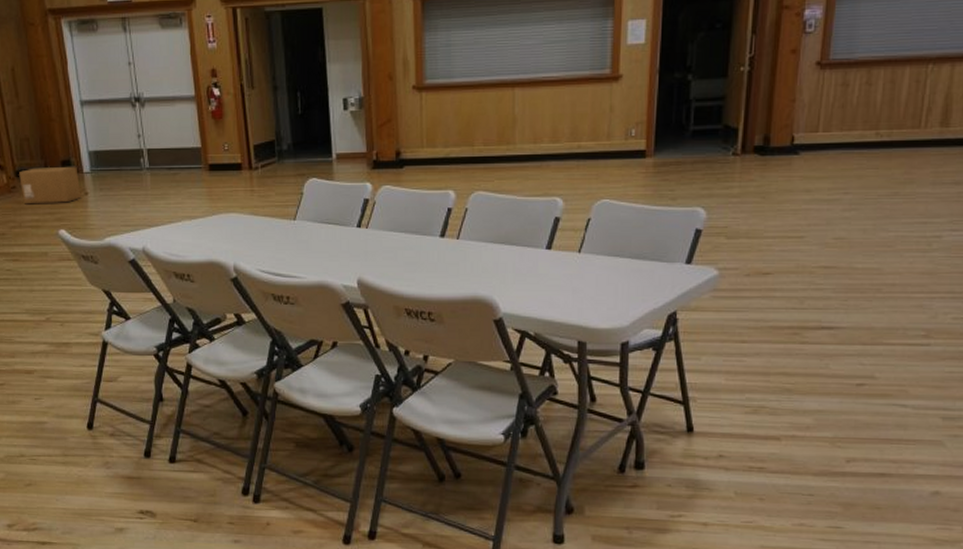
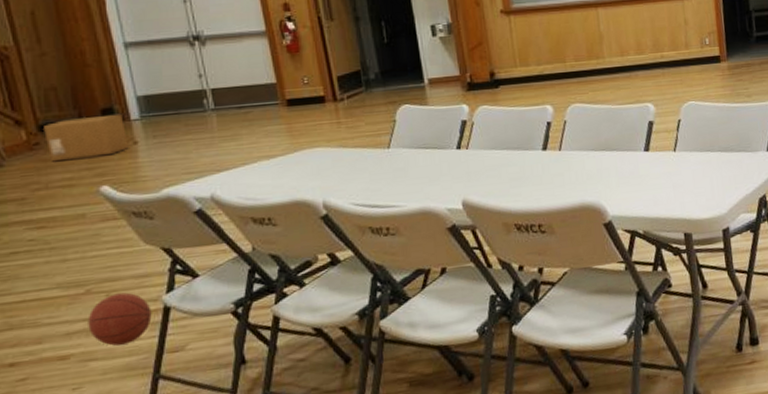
basketball: none [47,324,94,368] -> present [87,292,152,346]

